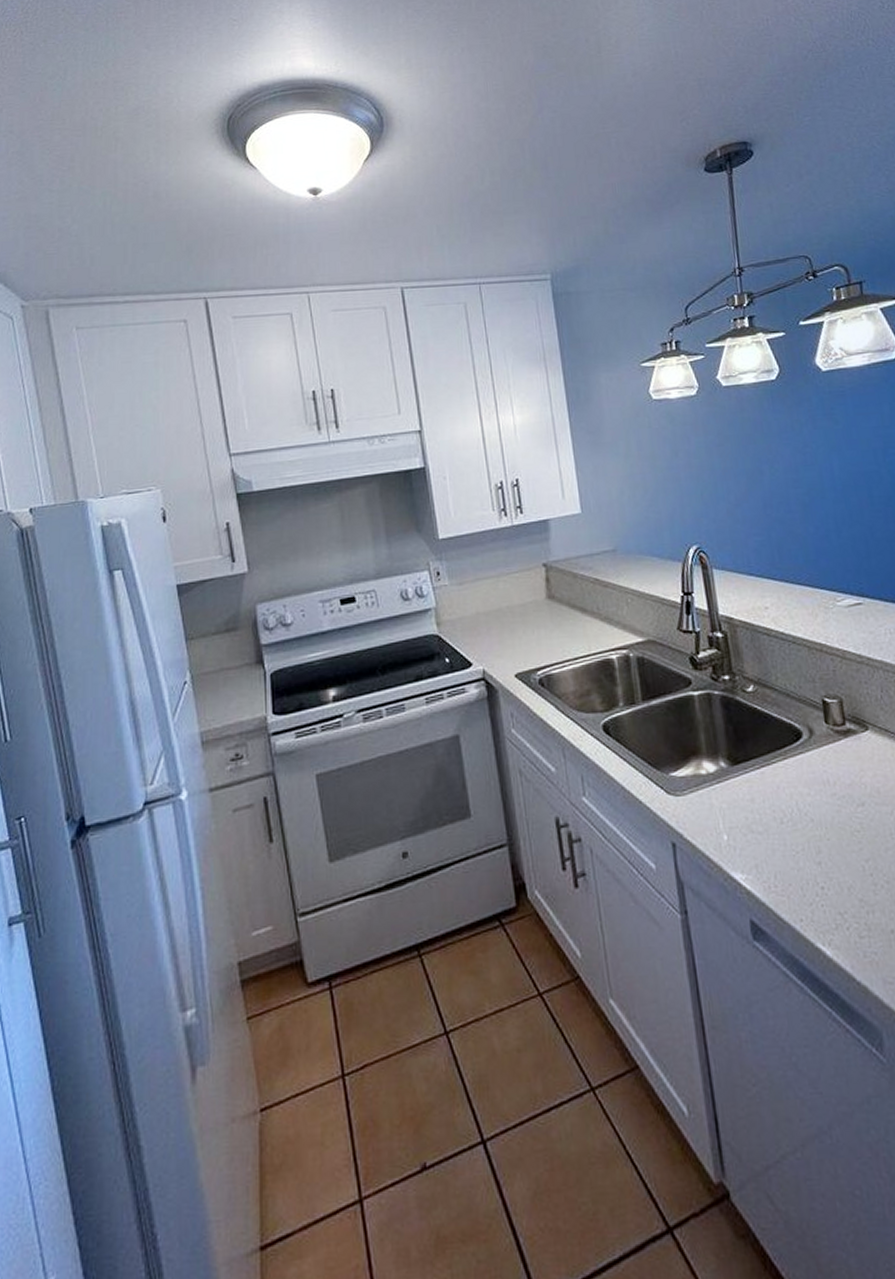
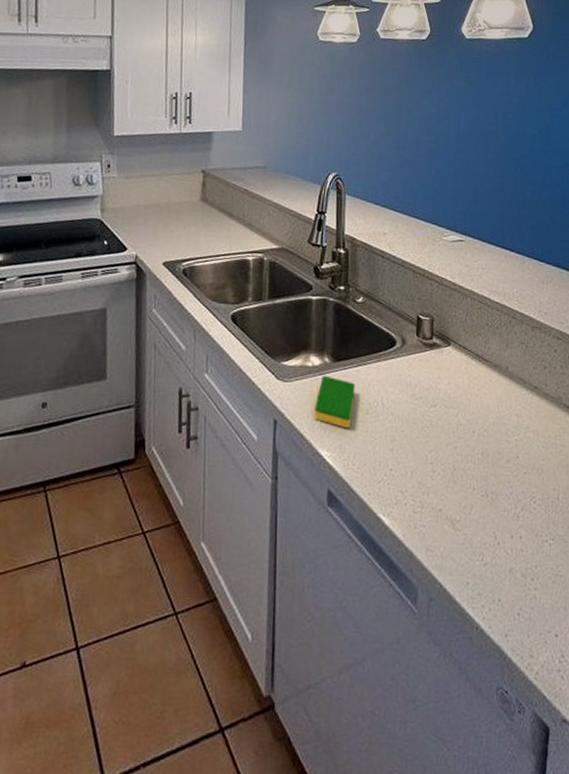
dish sponge: none [717,782,765,844] -> present [314,375,355,429]

